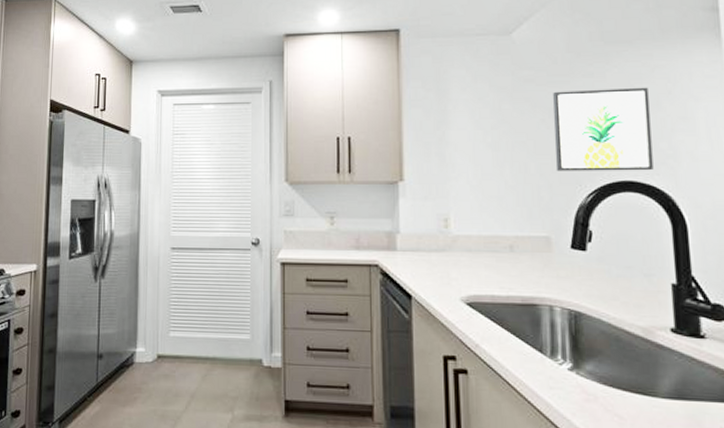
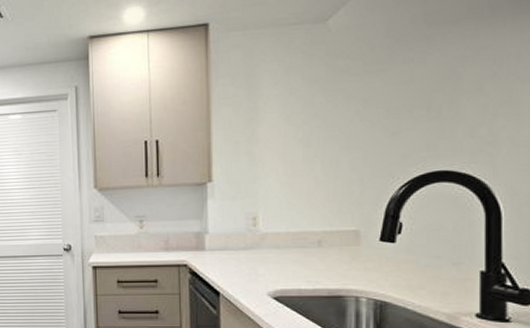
wall art: present [553,87,654,171] -> none [368,70,471,164]

